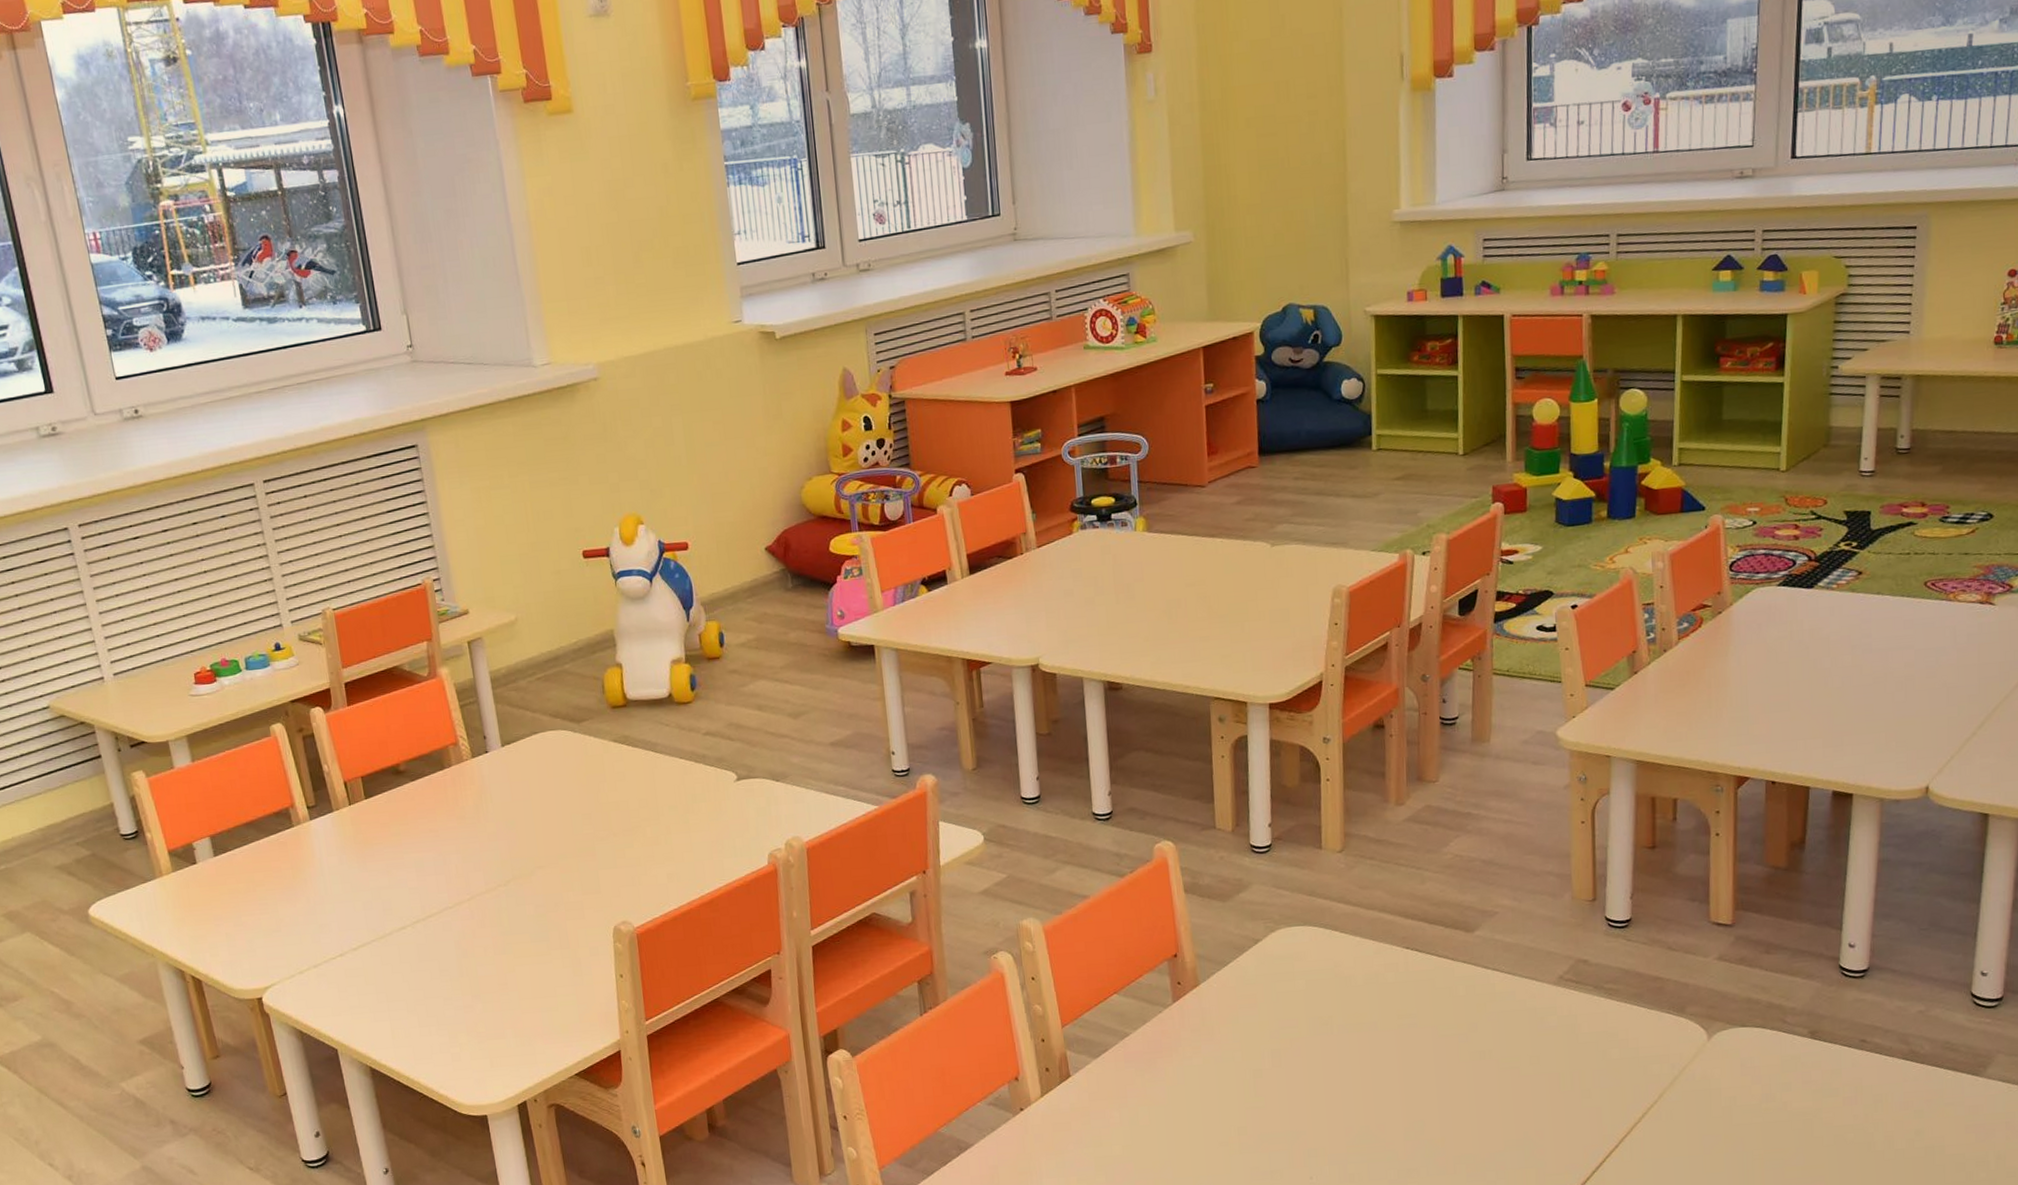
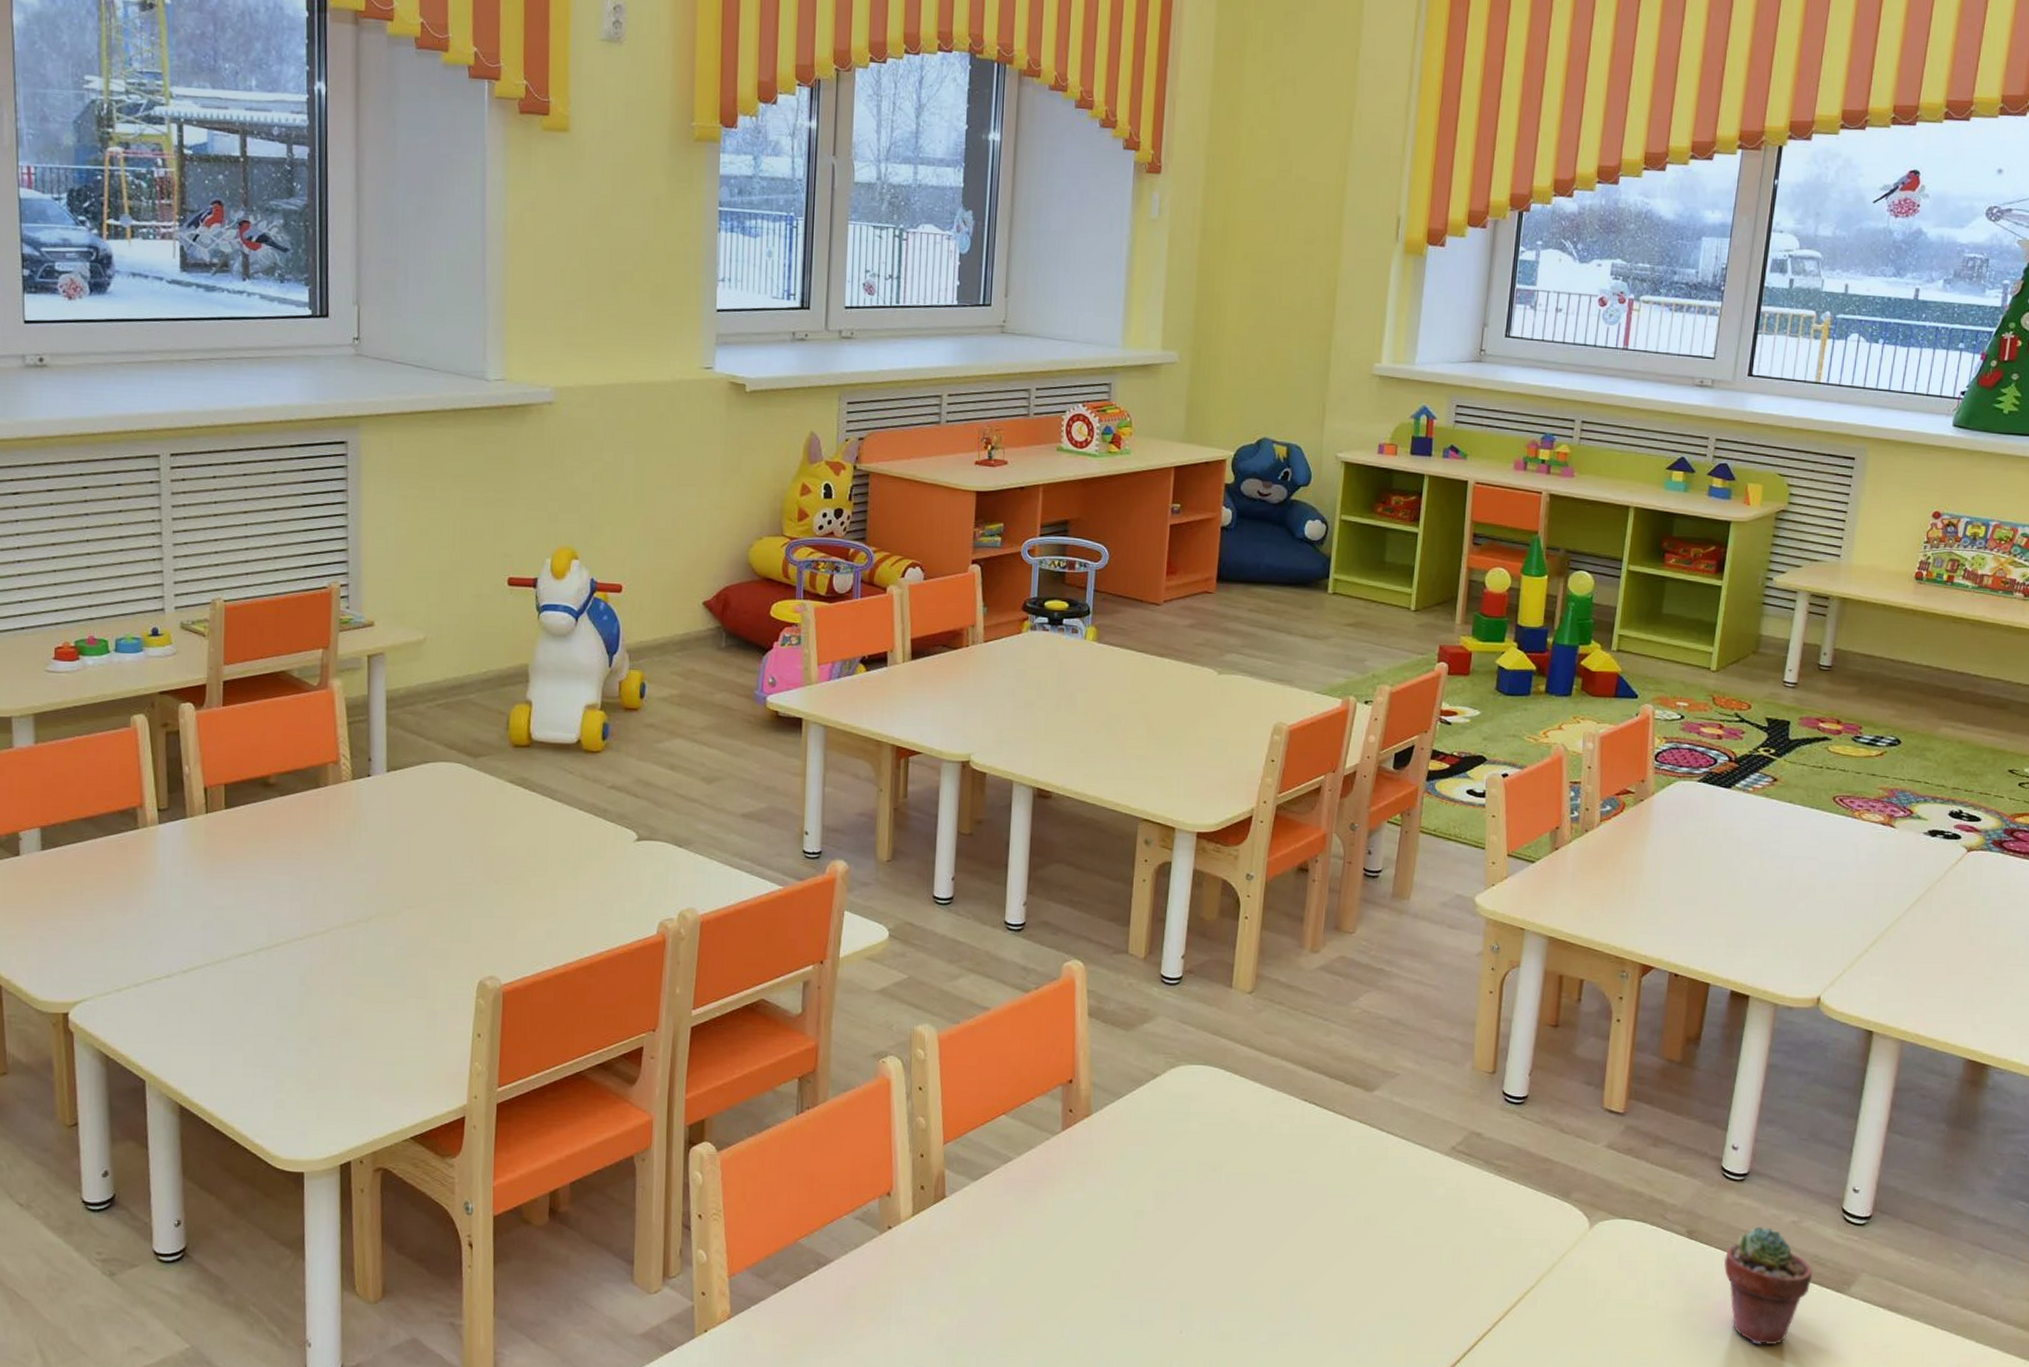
potted succulent: none [1850,1019,1946,1135] -> present [1723,1226,1813,1346]

